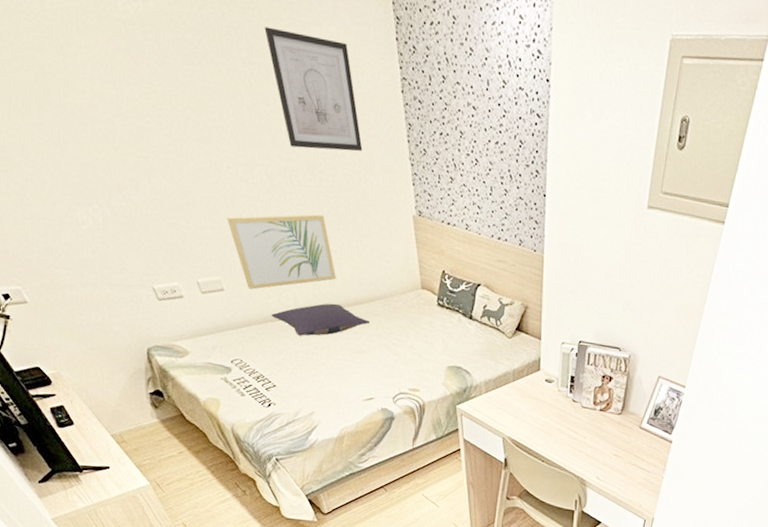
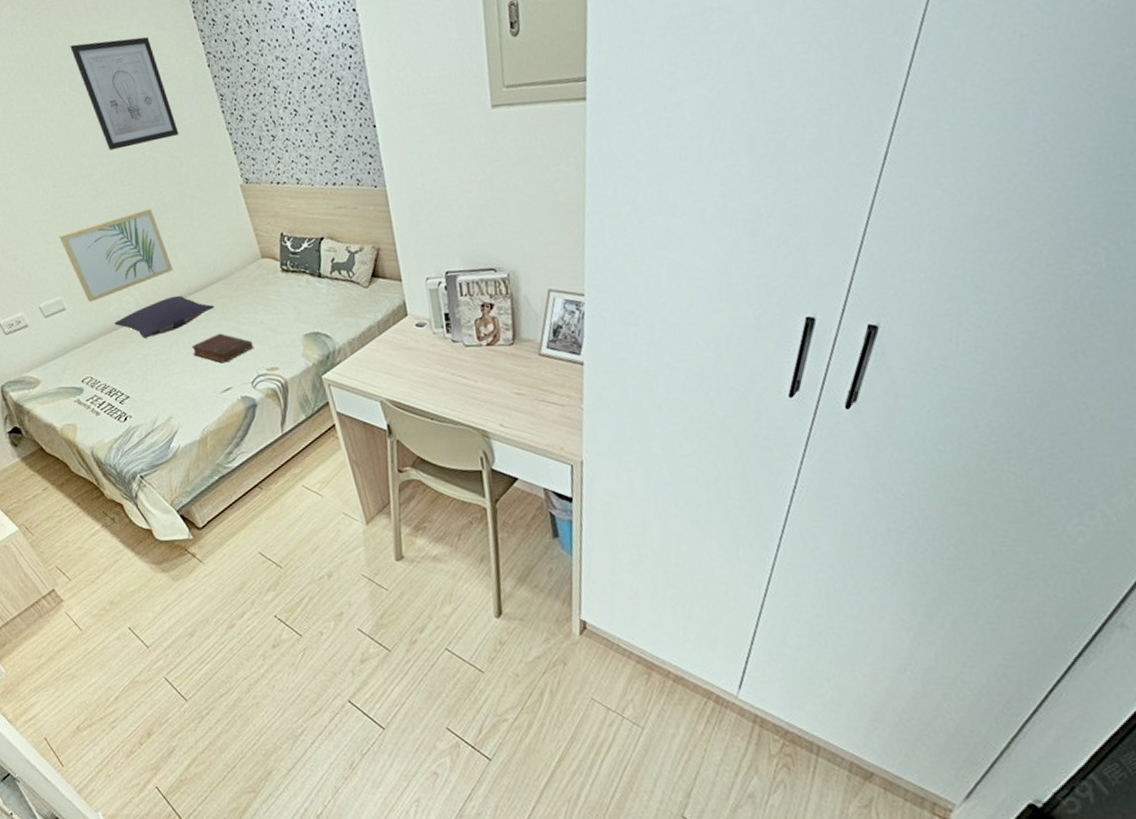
diary: none [342,347,400,375] -> present [191,333,253,364]

